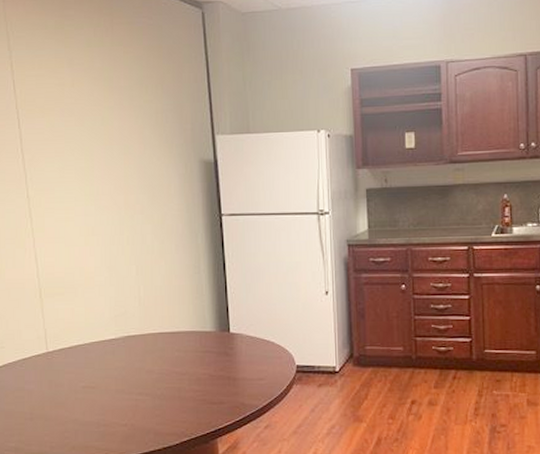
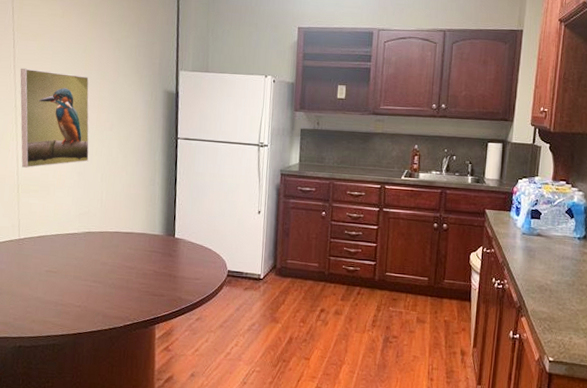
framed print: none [29,150,119,268] -> present [20,68,89,168]

